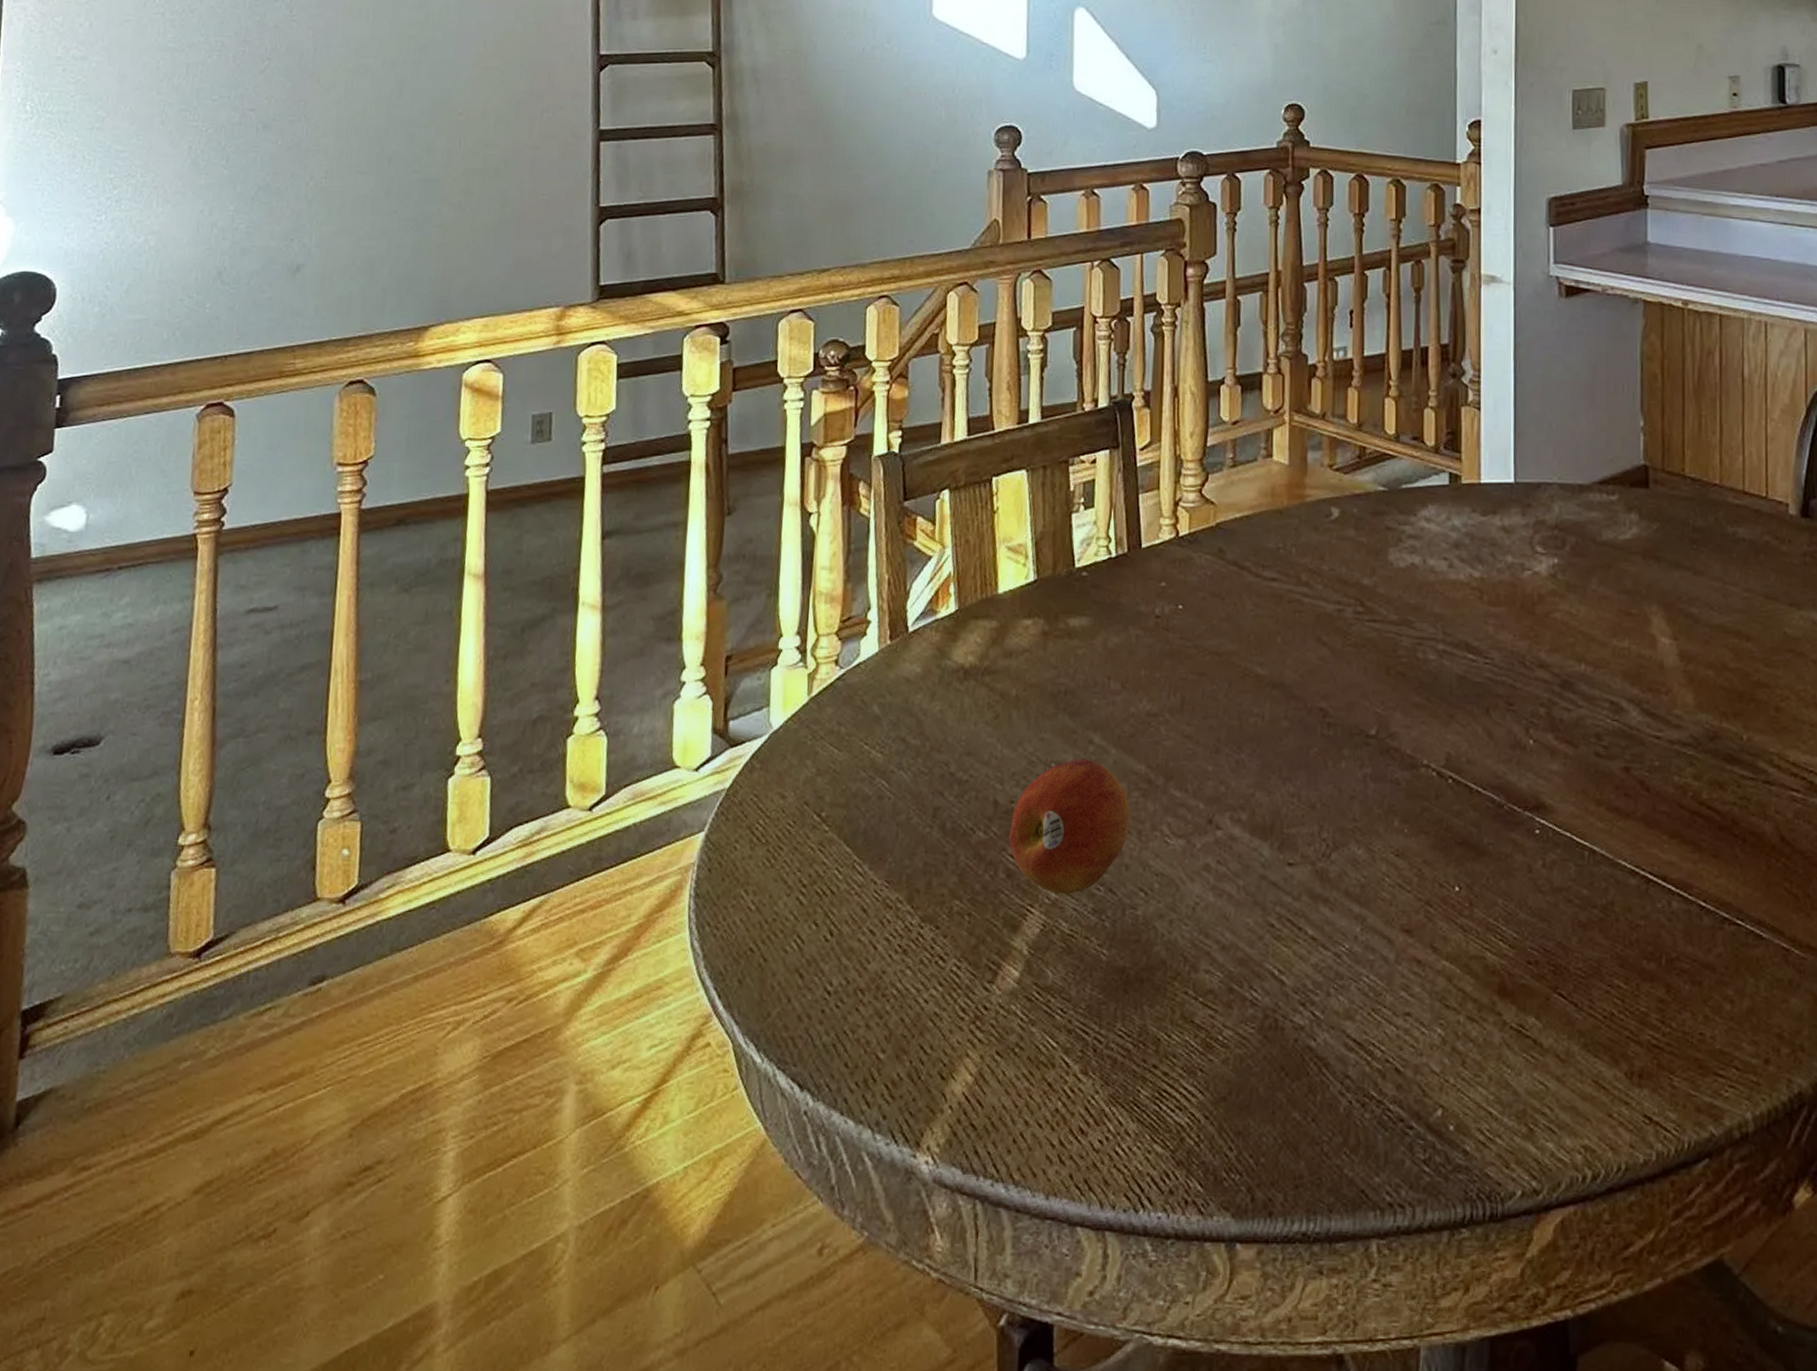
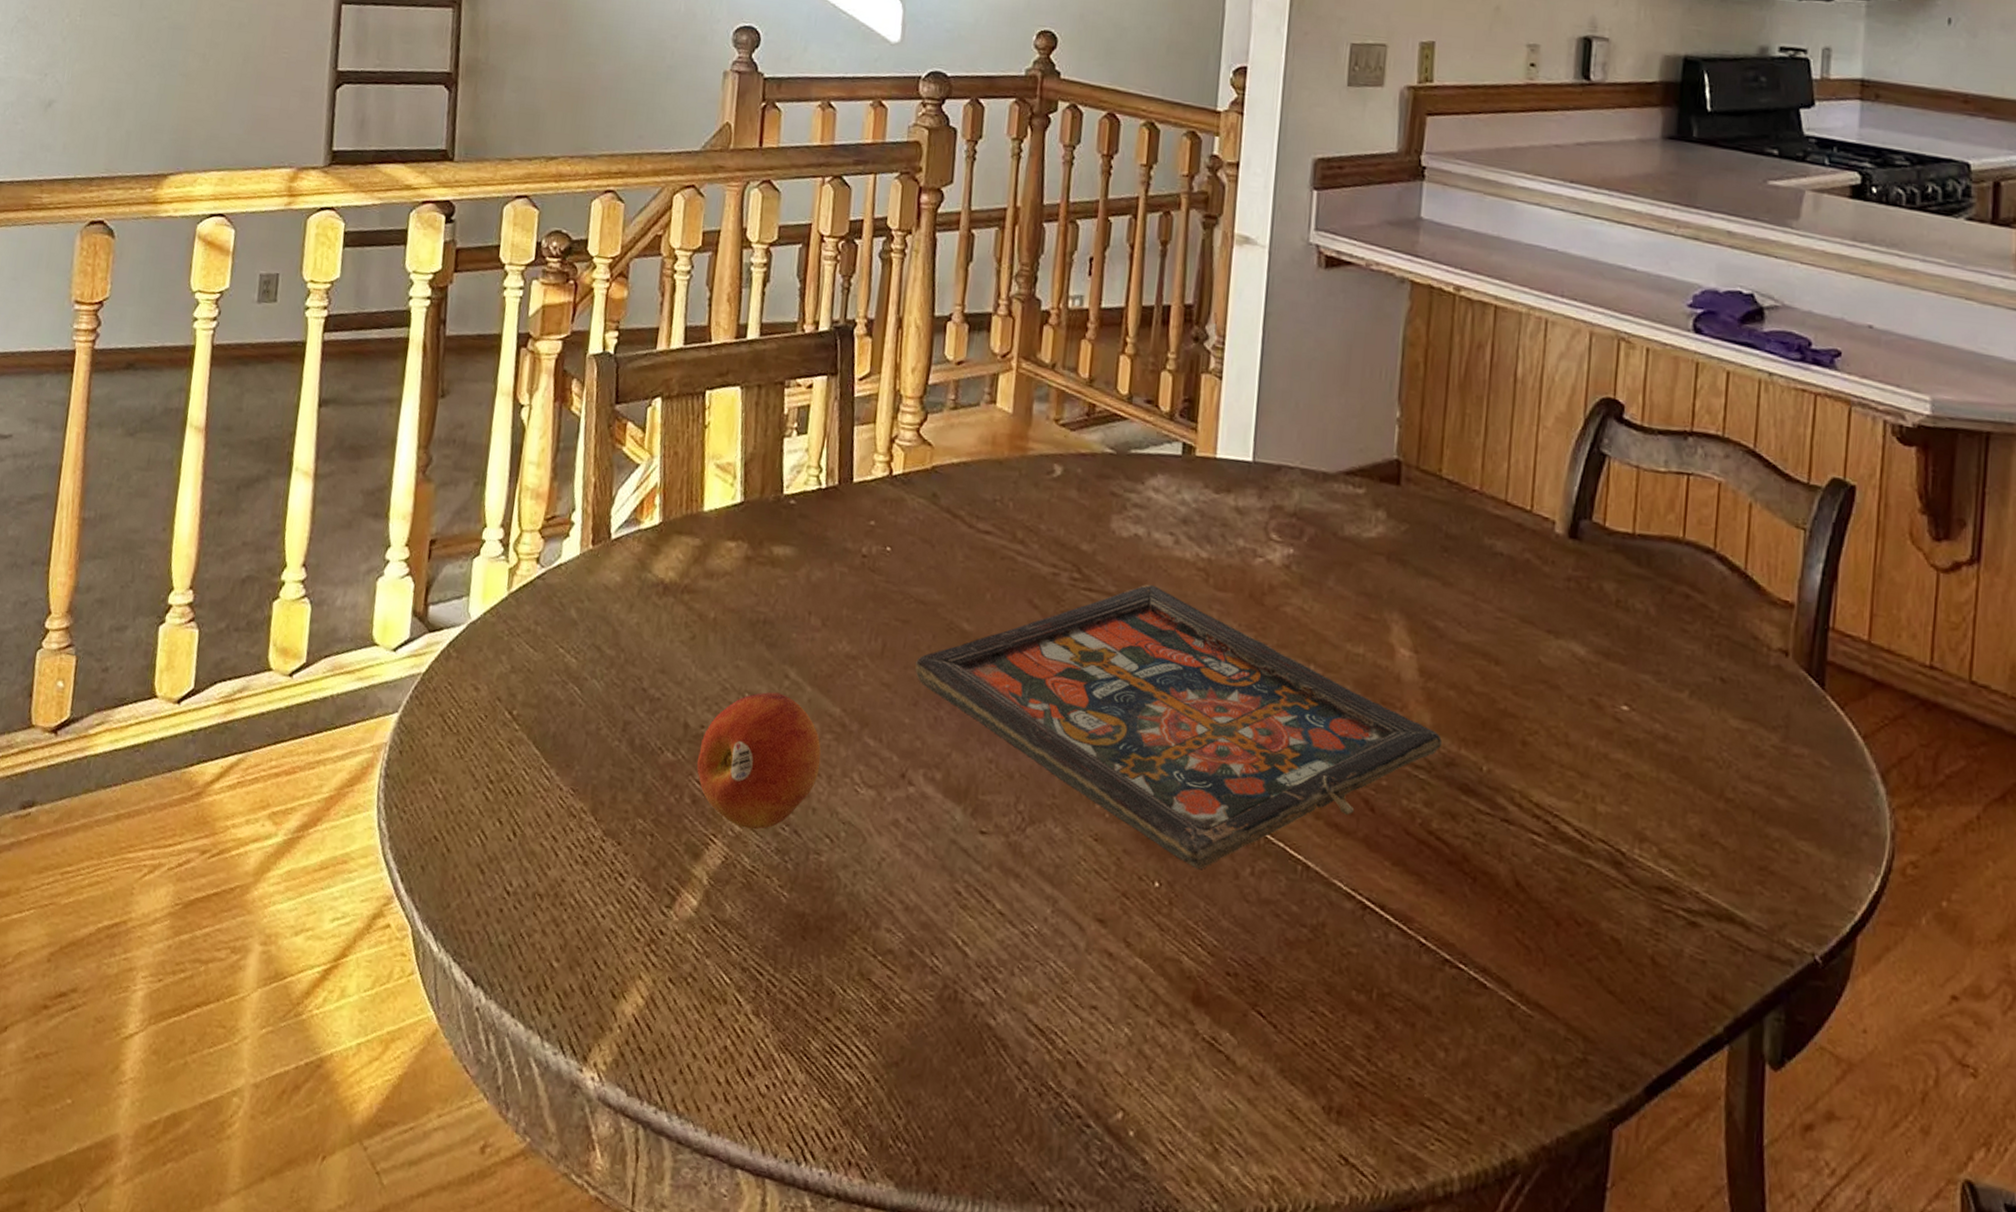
board game: none [1214,608,1704,869] -> present [915,584,1442,870]

